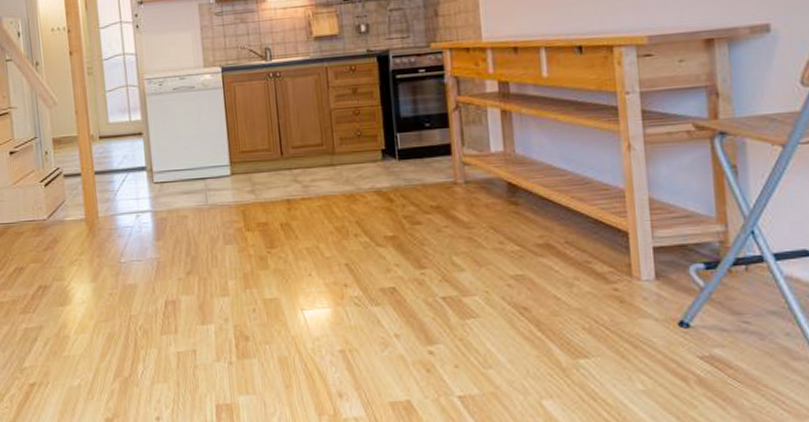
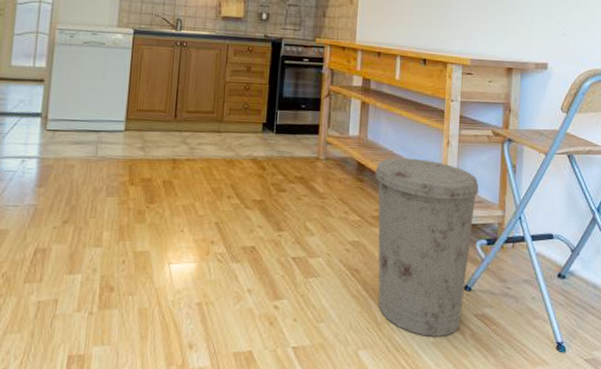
trash can: none [532,170,684,383] -> present [375,158,479,336]

